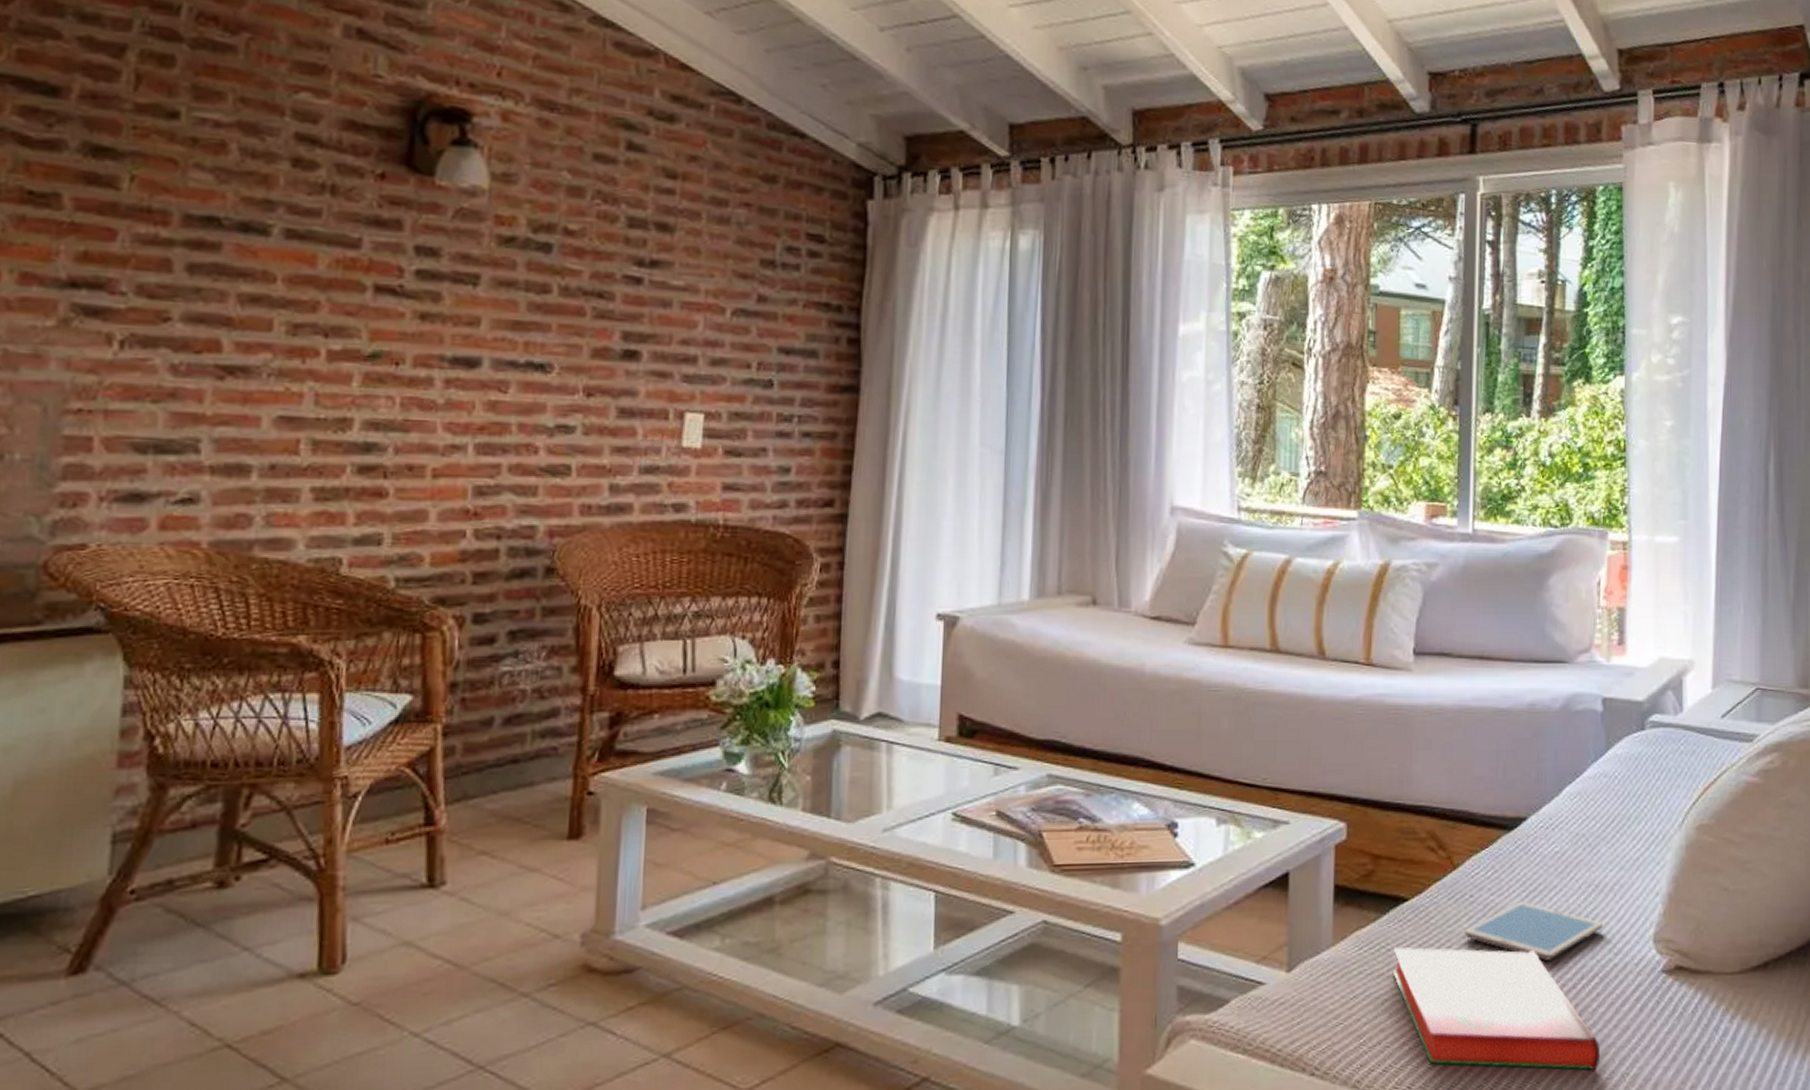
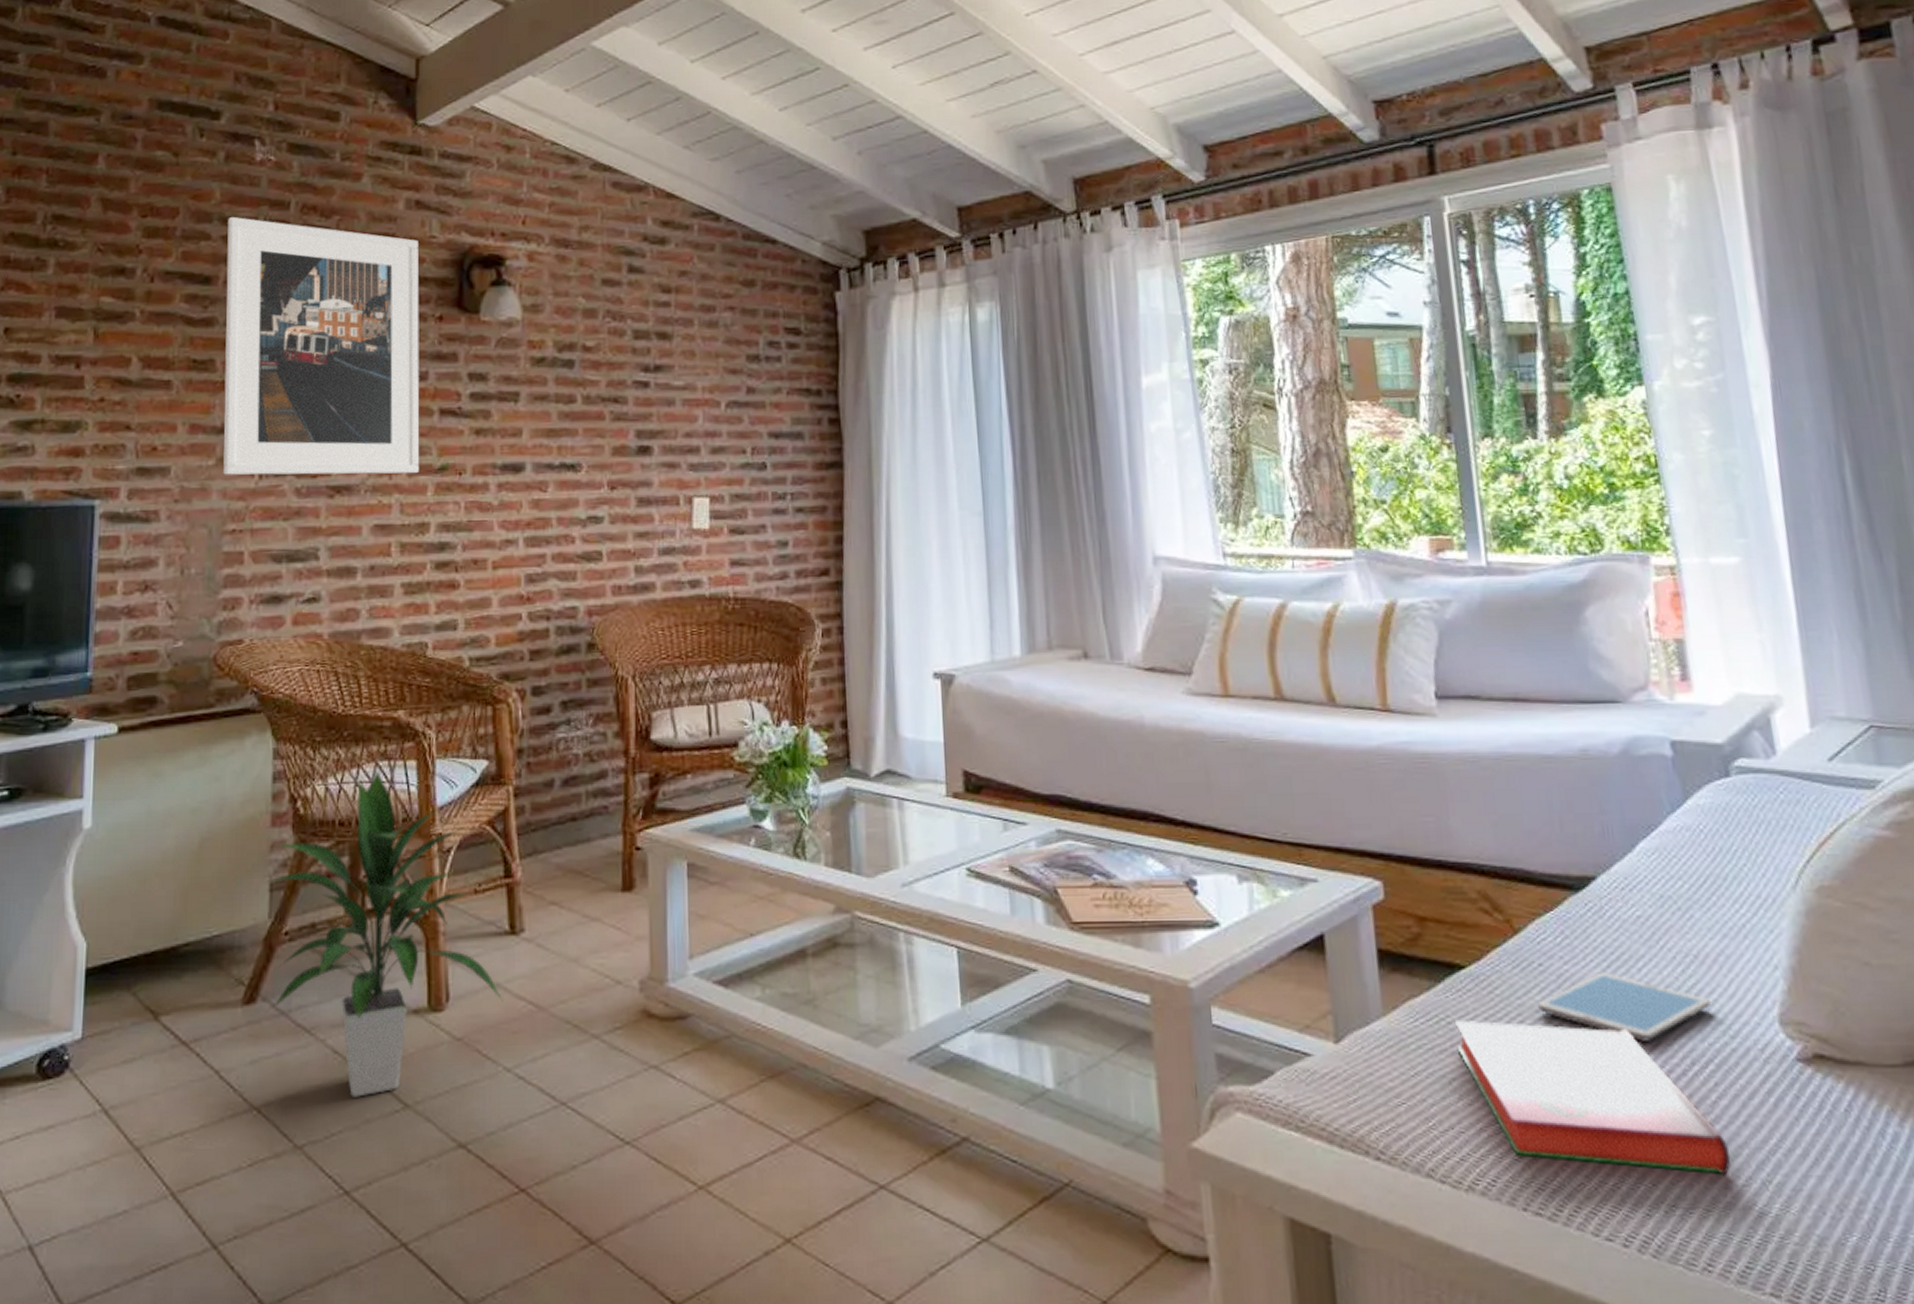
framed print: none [67,13,358,360] -> present [223,216,420,475]
indoor plant: none [108,703,414,1074] -> present [267,769,503,1097]

